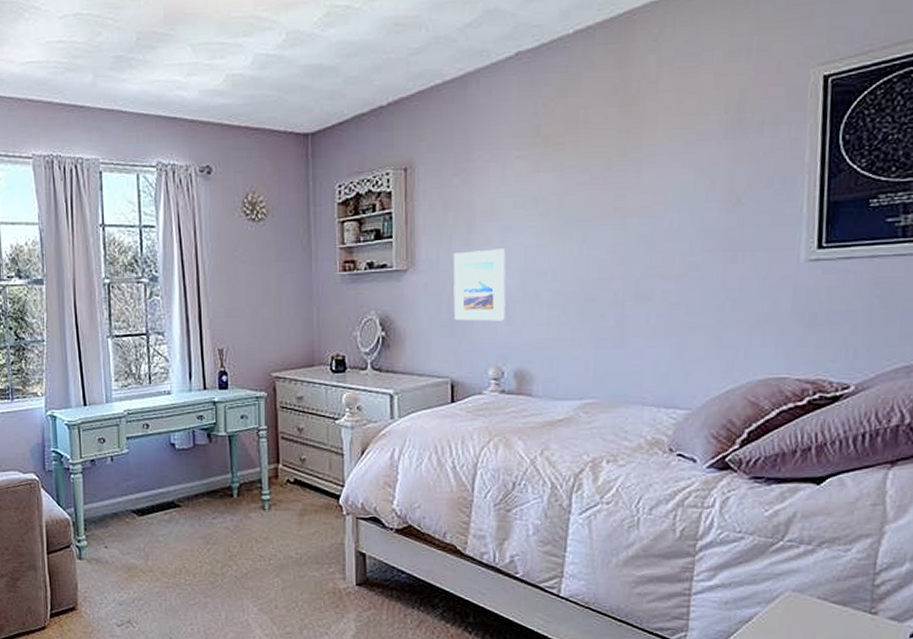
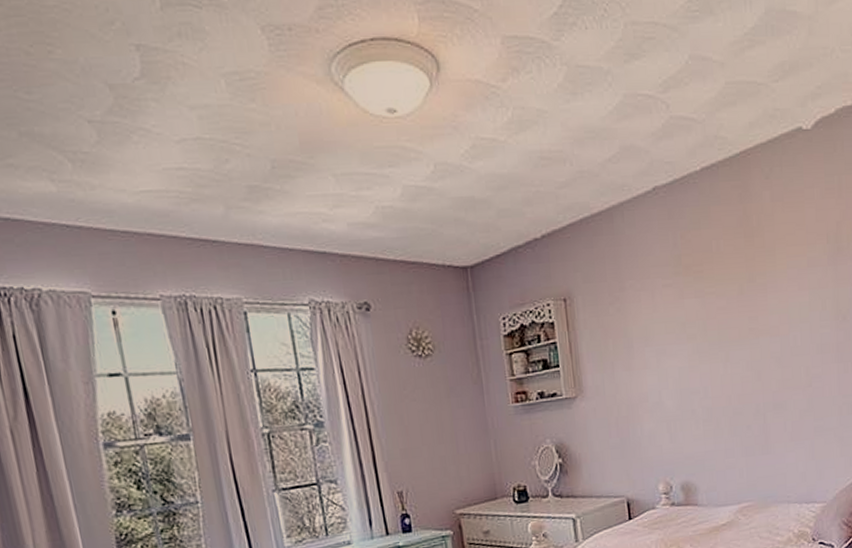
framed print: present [453,248,506,321] -> none [616,371,668,442]

